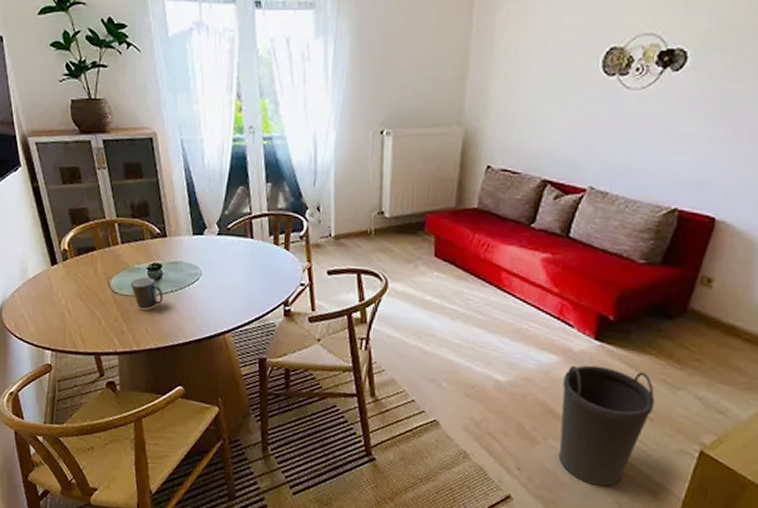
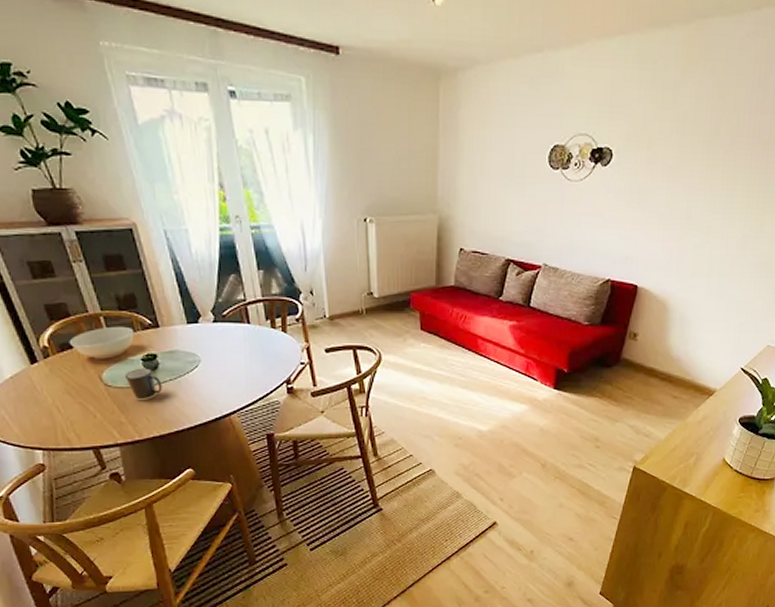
bowl: none [85,233,144,266] -> present [69,326,135,359]
basket: present [558,365,655,487] -> none [531,410,601,504]

